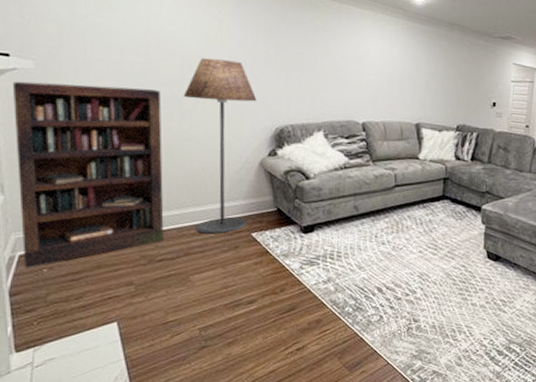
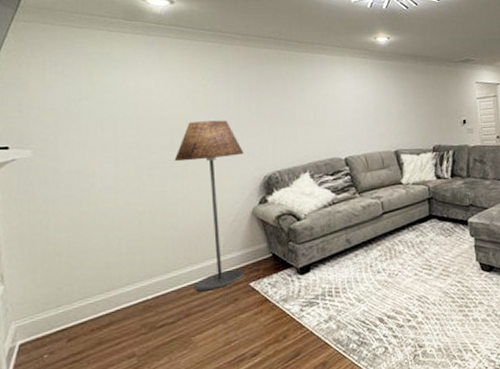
bookcase: present [12,81,164,268] -> none [11,158,163,357]

